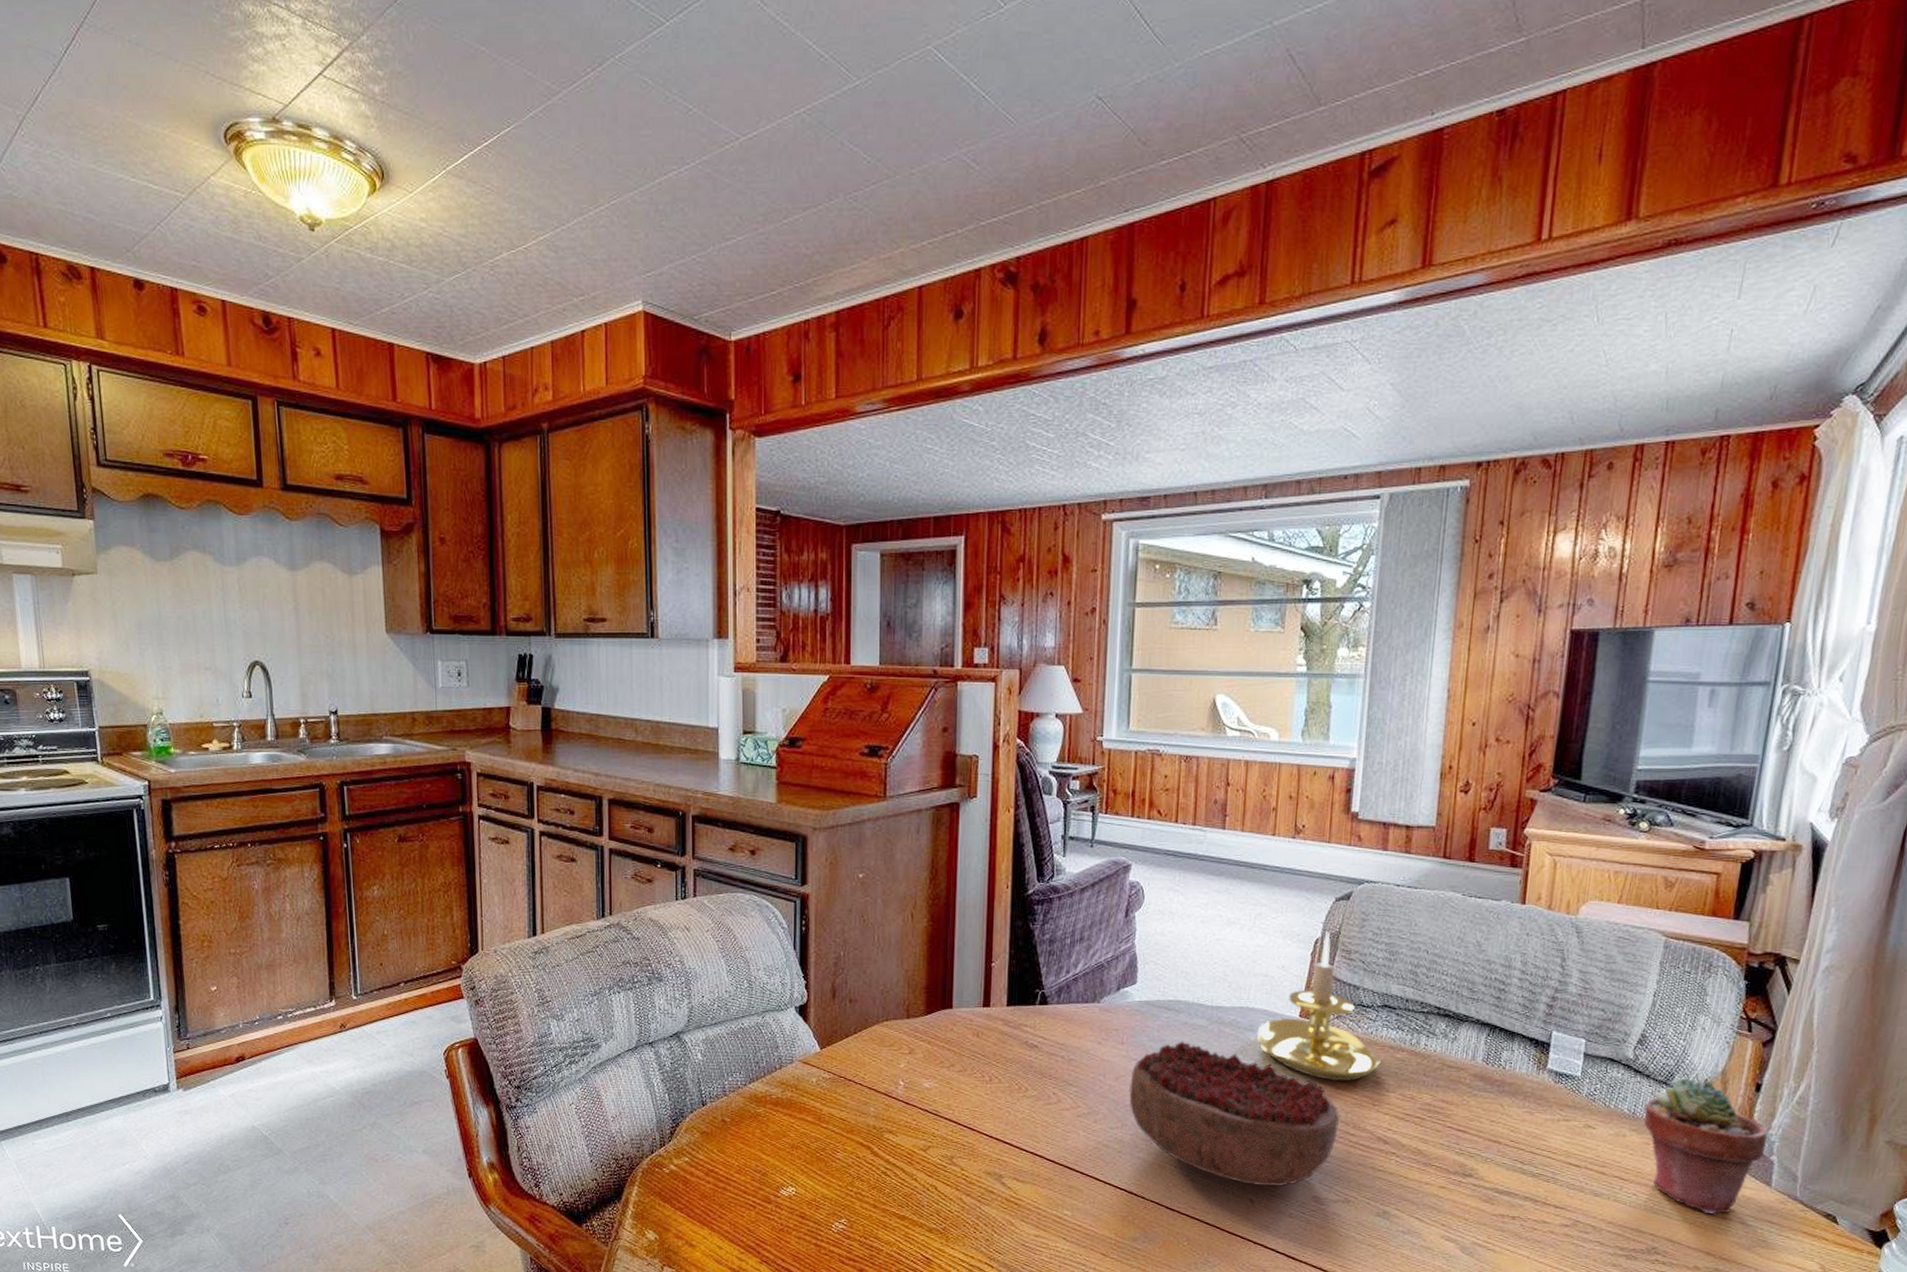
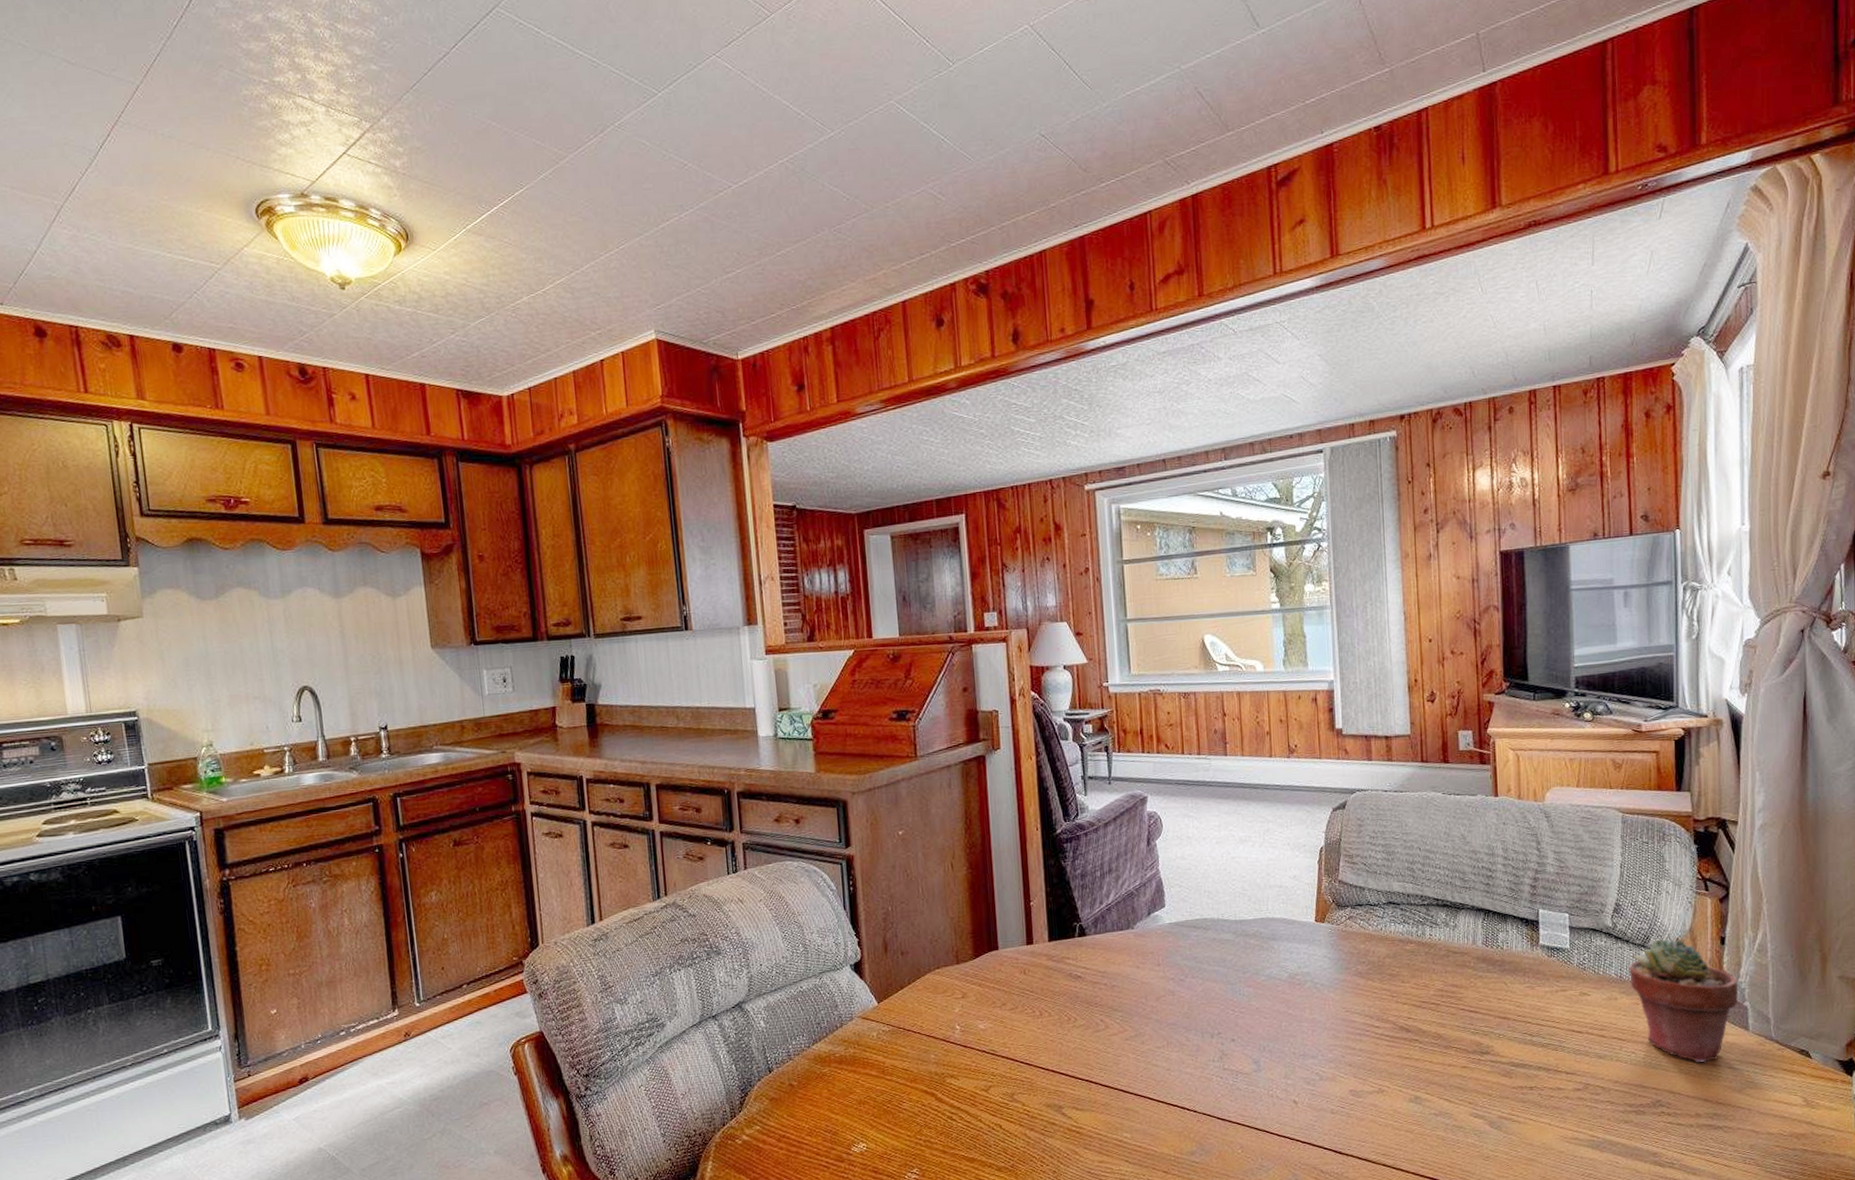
decorative bowl: present [1129,1041,1340,1186] -> none [1170,956,1364,1087]
candle holder: present [1256,932,1382,1082] -> none [1279,840,1394,979]

